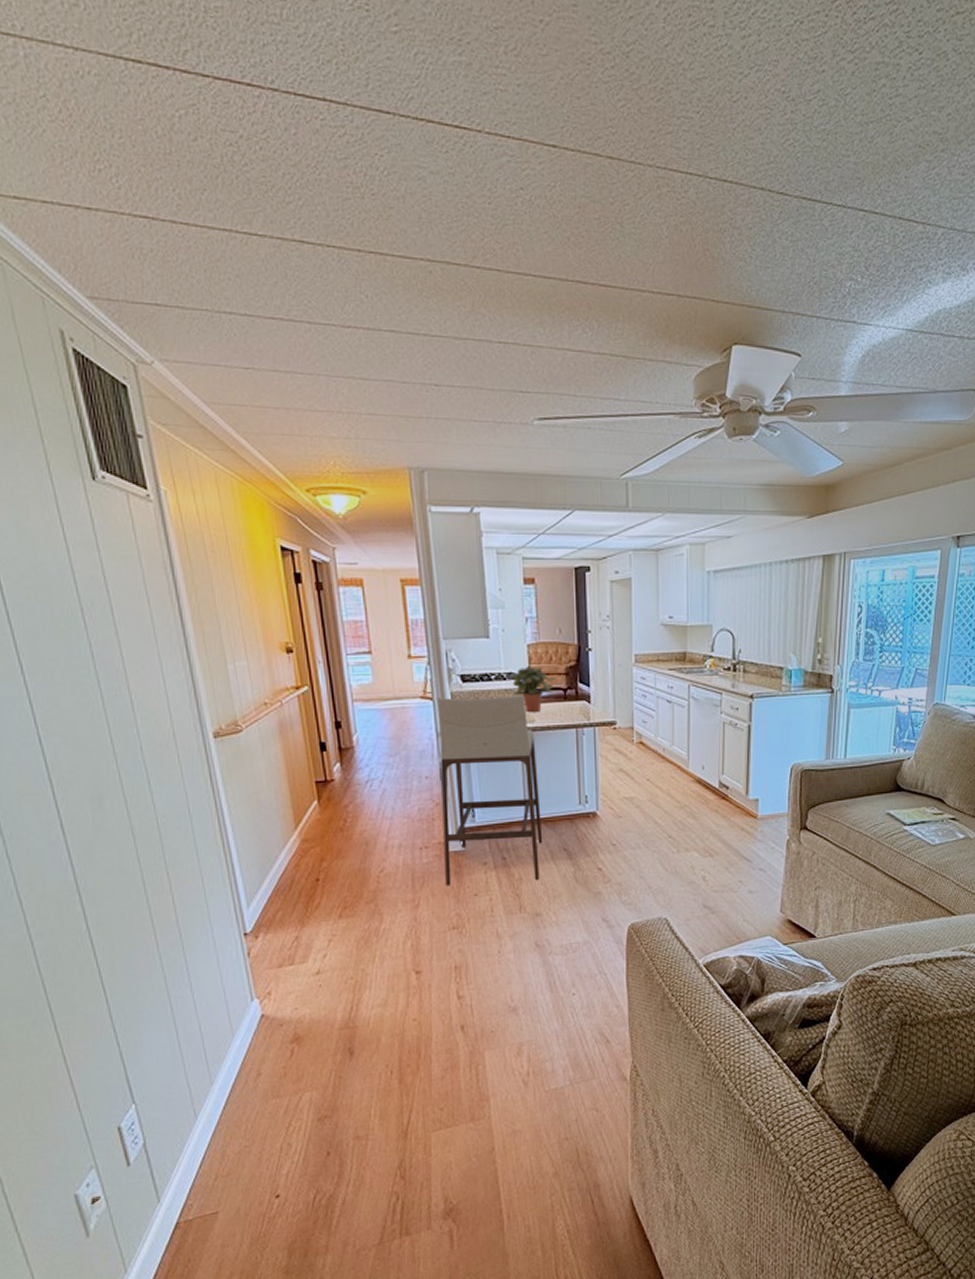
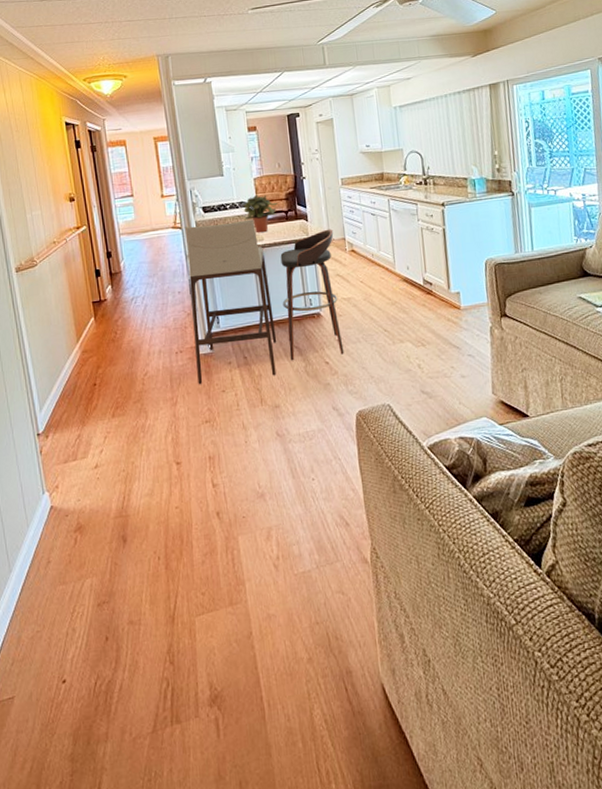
bar stool: none [552,714,620,865] -> present [280,229,344,361]

